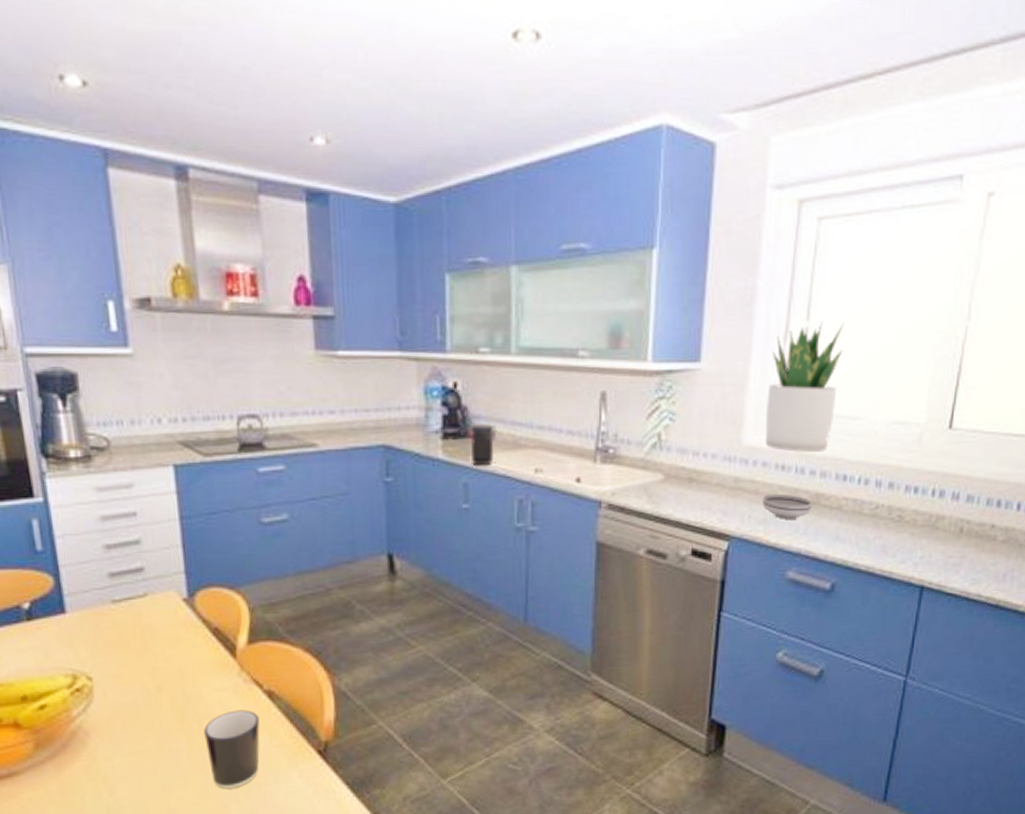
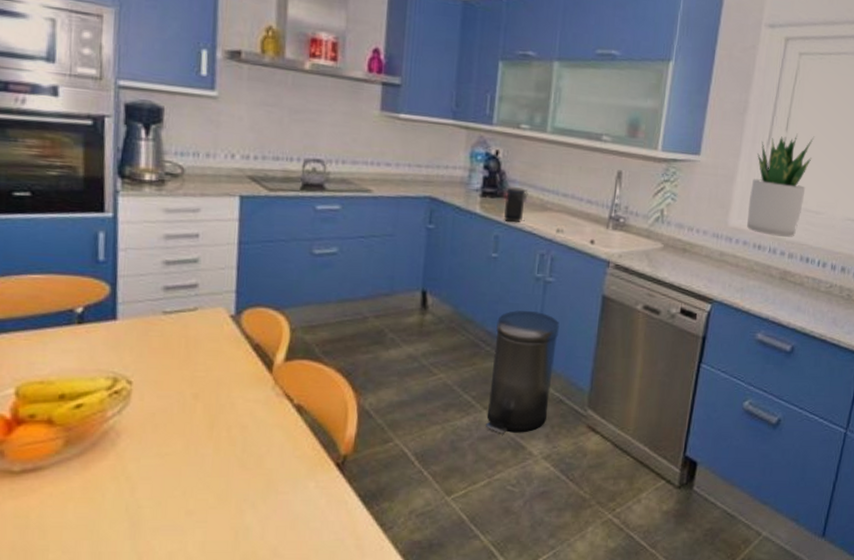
mug: present [204,710,260,790] -> none [231,421,286,495]
pedal bin: none [476,567,549,708] -> present [486,310,560,434]
bowl: present [763,493,813,519] -> none [741,268,781,290]

